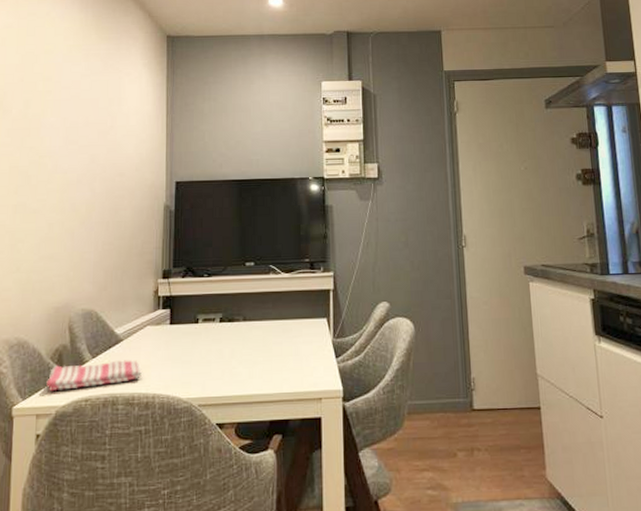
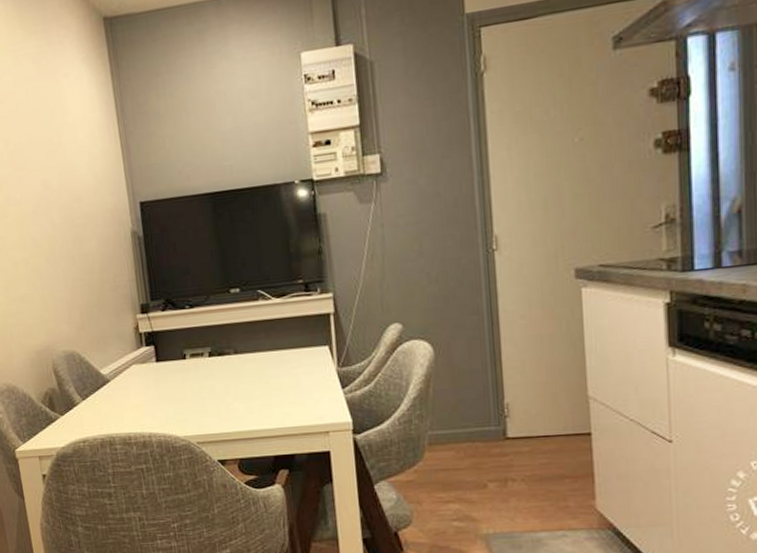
dish towel: present [46,360,142,392] -> none [42,400,135,435]

